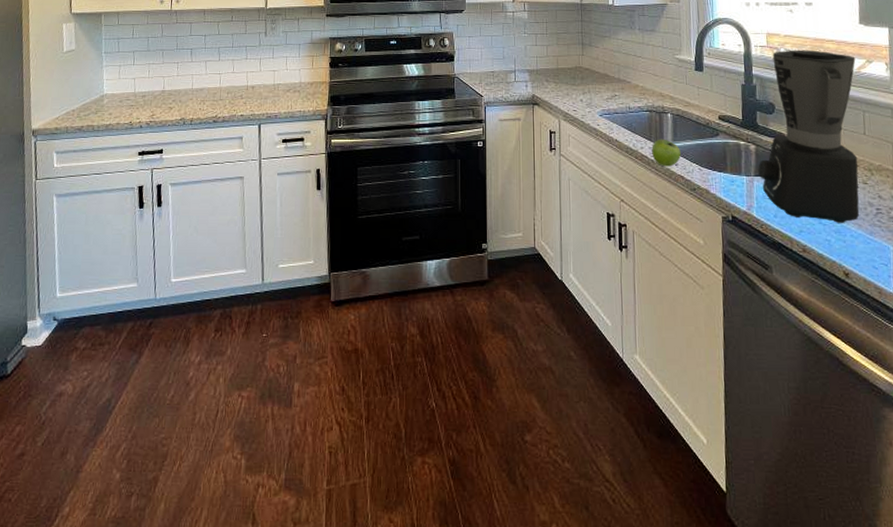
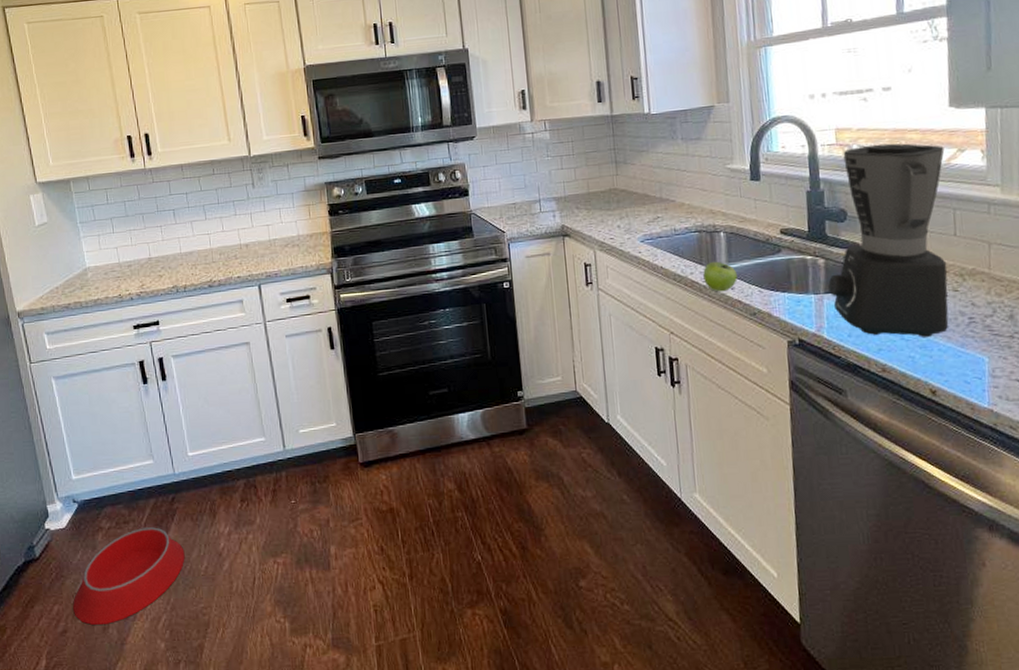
pet bowl: none [35,351,154,449] -> present [73,527,185,625]

